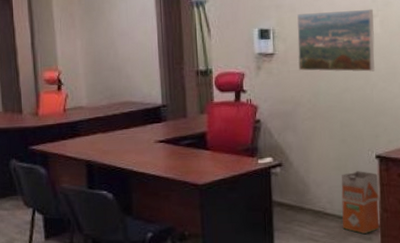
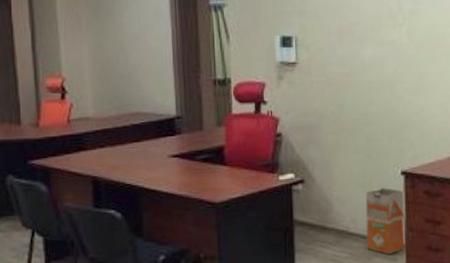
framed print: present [297,8,376,72] -> none [320,17,402,84]

